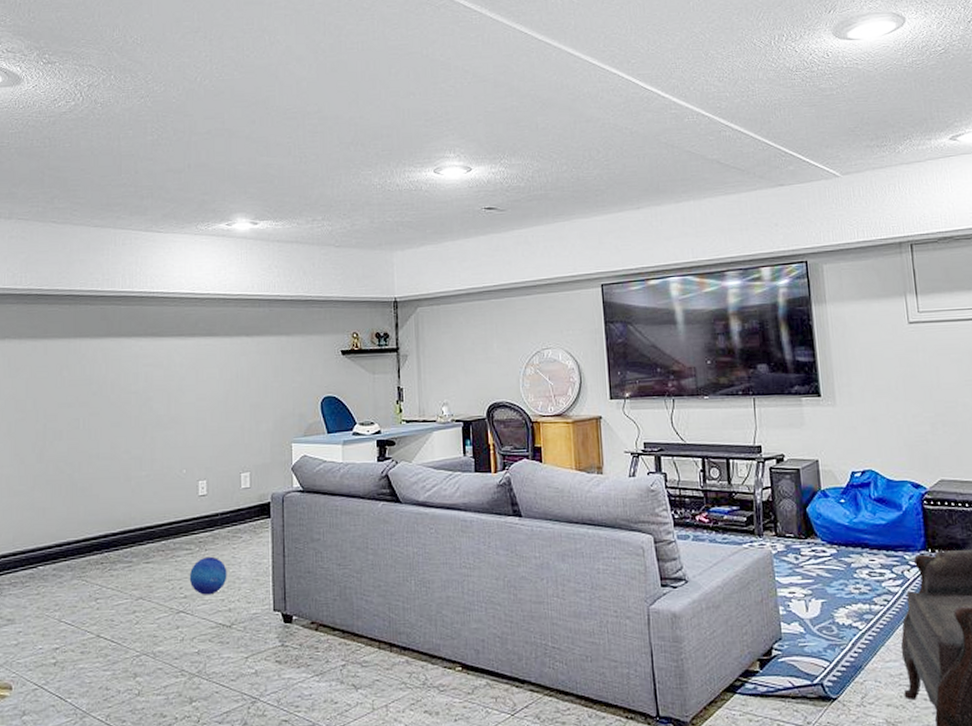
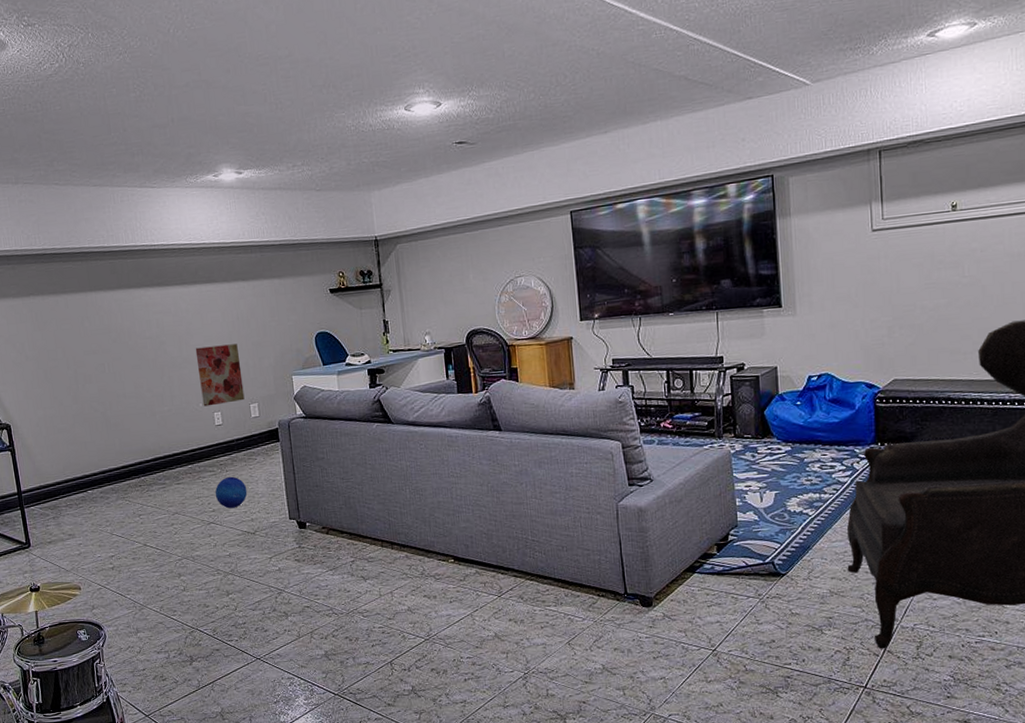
wall art: none [185,404,236,473] -> present [195,344,245,407]

